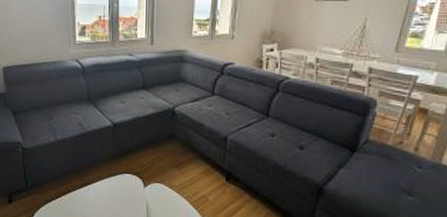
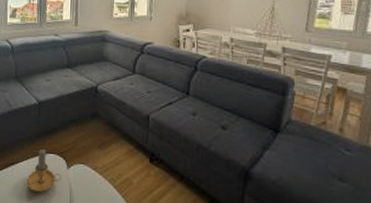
candle: none [103,170,138,209] -> present [26,149,61,193]

